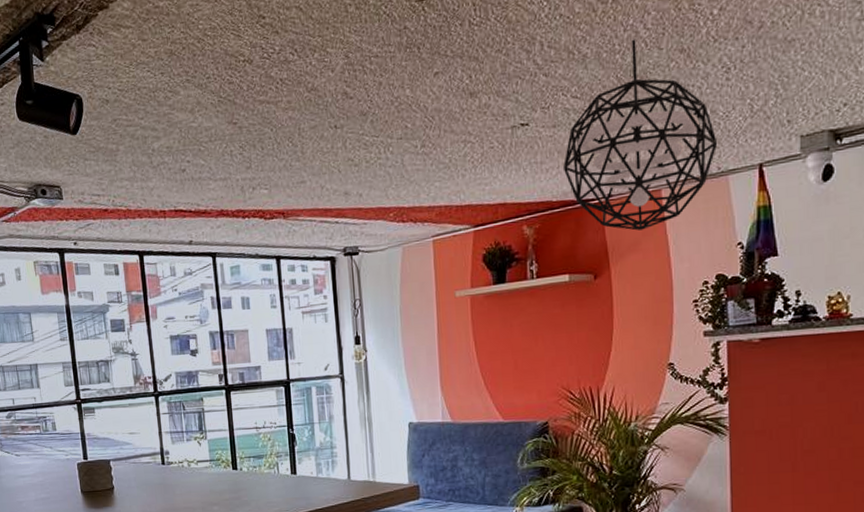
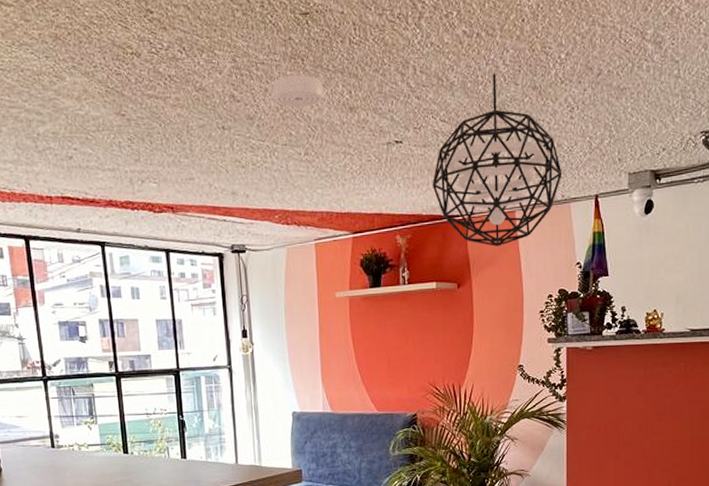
smoke detector: none [386,63,442,99] -> present [272,74,324,108]

